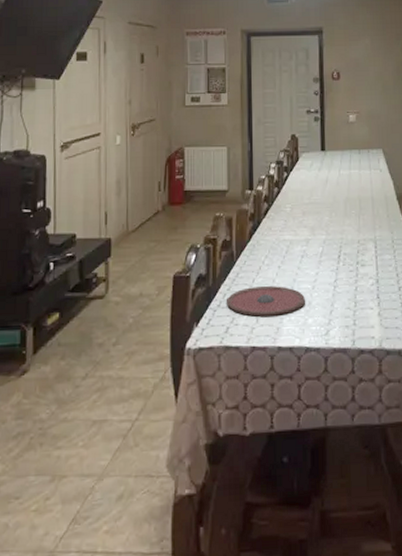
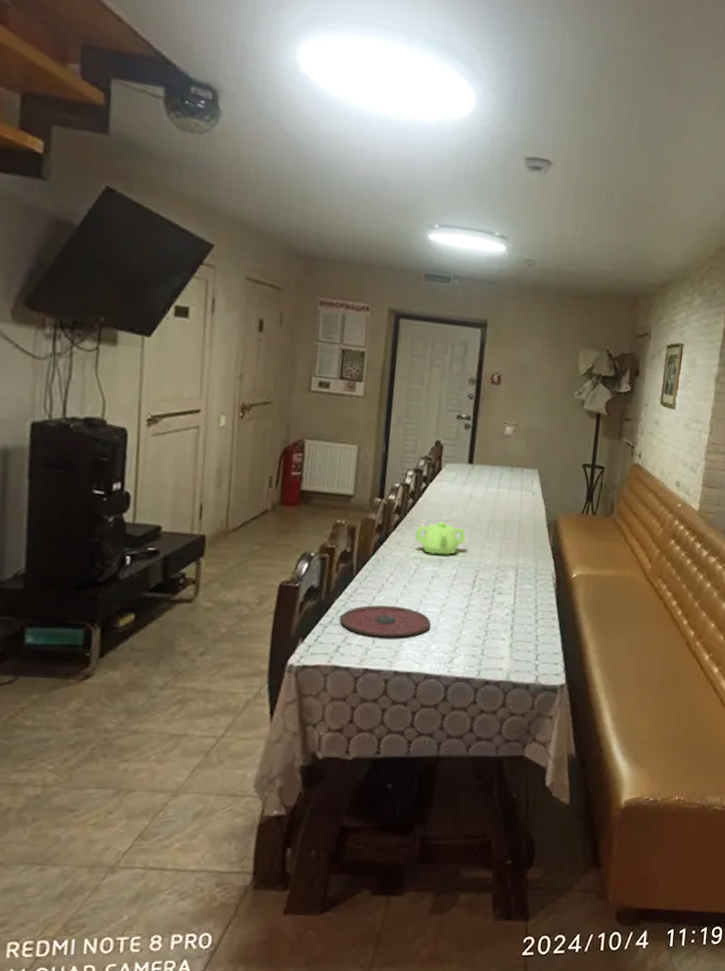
teapot: none [283,205,328,235] -> present [414,522,466,555]

